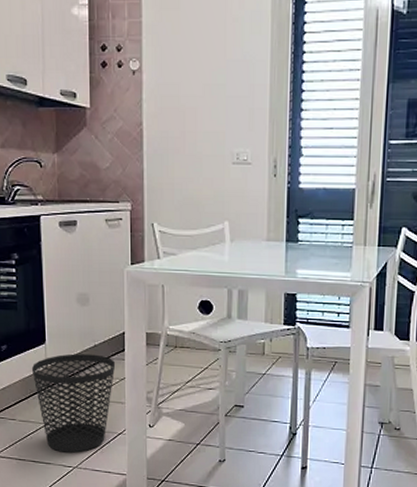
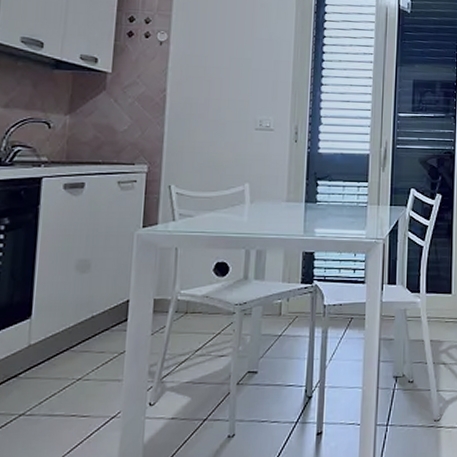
wastebasket: present [31,354,116,453] -> none [8,327,116,448]

